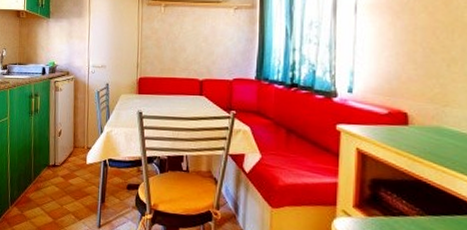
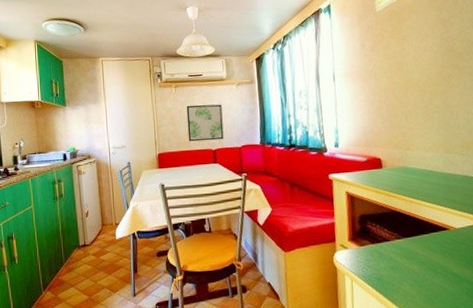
wall art: none [173,28,215,70] -> present [186,104,224,142]

